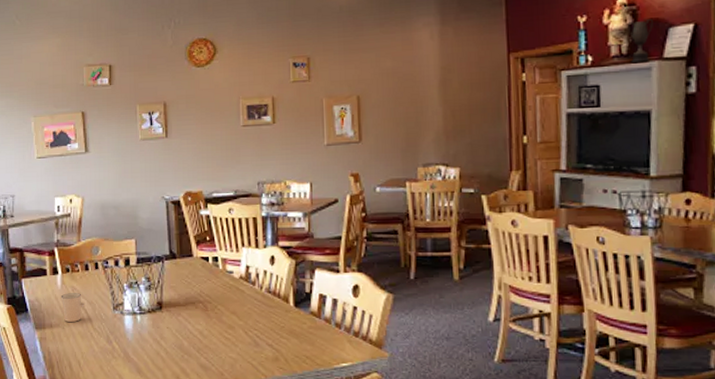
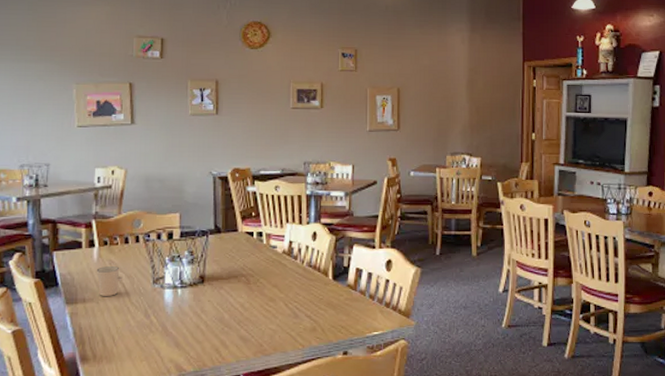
trophy: present [627,19,653,64] -> none [613,44,631,79]

